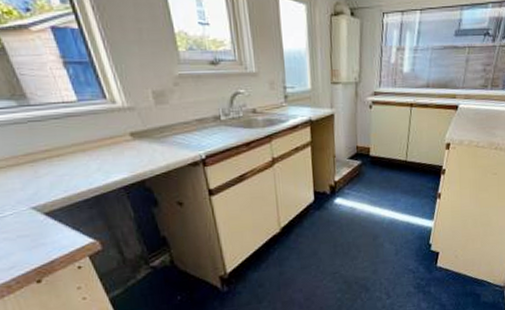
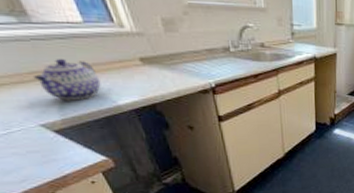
teapot: none [27,139,92,182] -> present [32,59,101,101]

